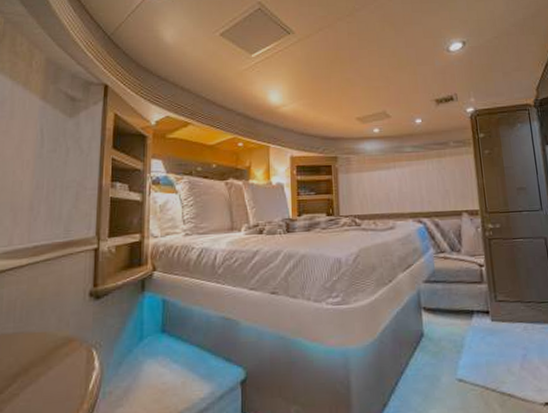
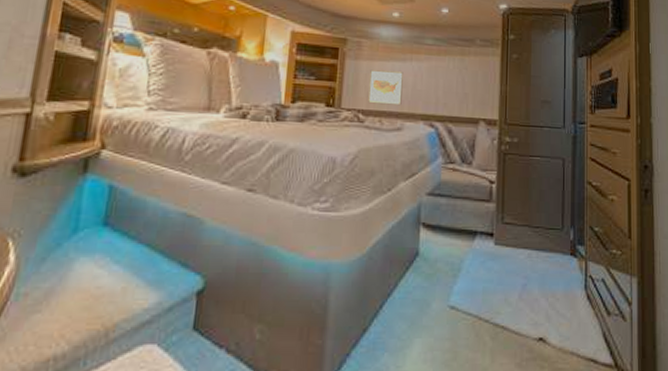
wall art: none [360,179,391,209] -> present [368,69,403,106]

